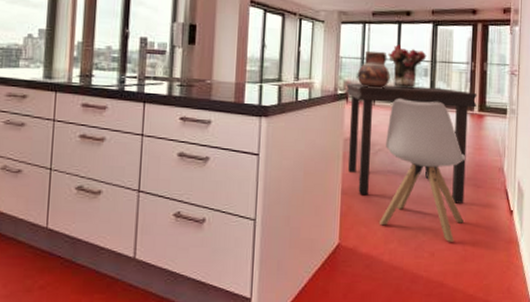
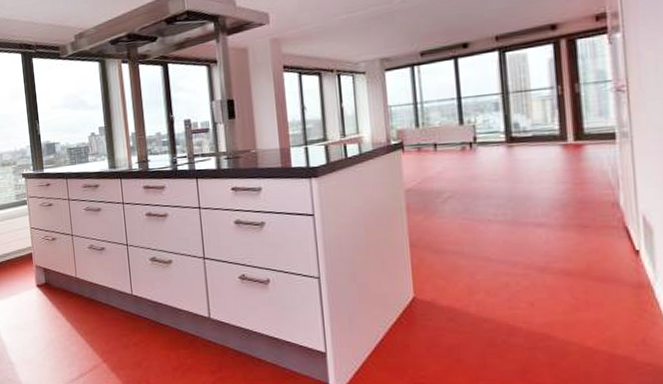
dining table: present [346,83,477,204] -> none [399,119,571,247]
ceramic pot: present [357,50,390,89] -> none [411,92,452,134]
chair: present [378,99,466,242] -> none [455,137,569,290]
bouquet: present [387,44,427,89] -> none [445,81,495,128]

